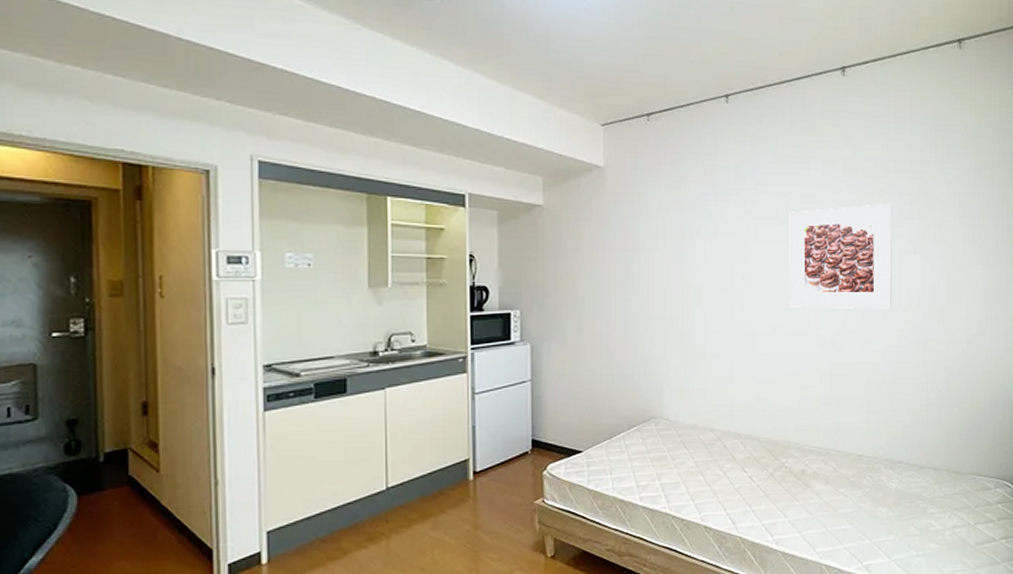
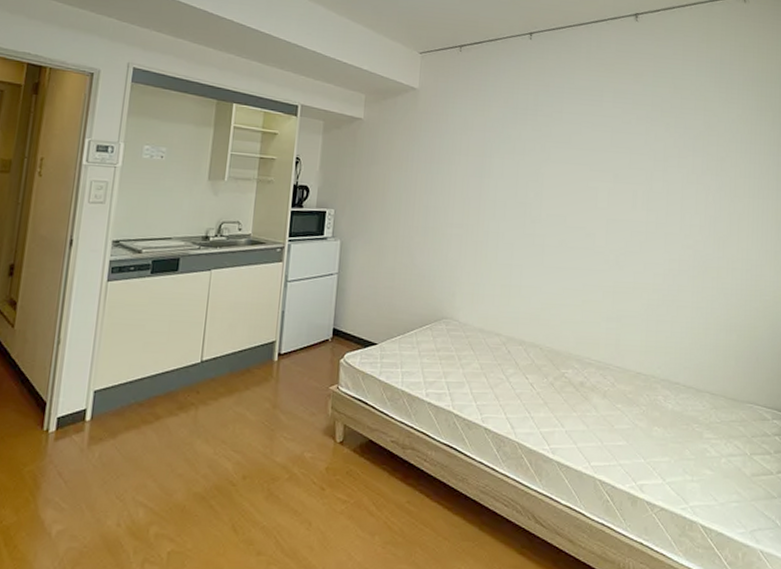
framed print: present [789,203,892,310] -> none [577,135,677,234]

